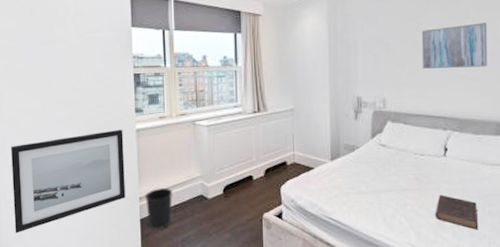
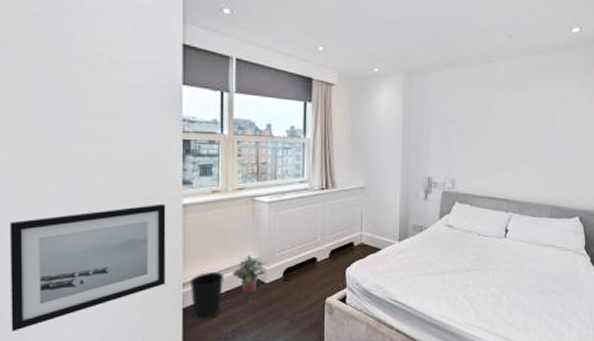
potted plant: none [179,173,209,208] -> present [232,255,268,294]
wall art: present [422,23,488,70] -> none [490,110,549,153]
book: present [435,195,479,230] -> none [493,275,531,308]

